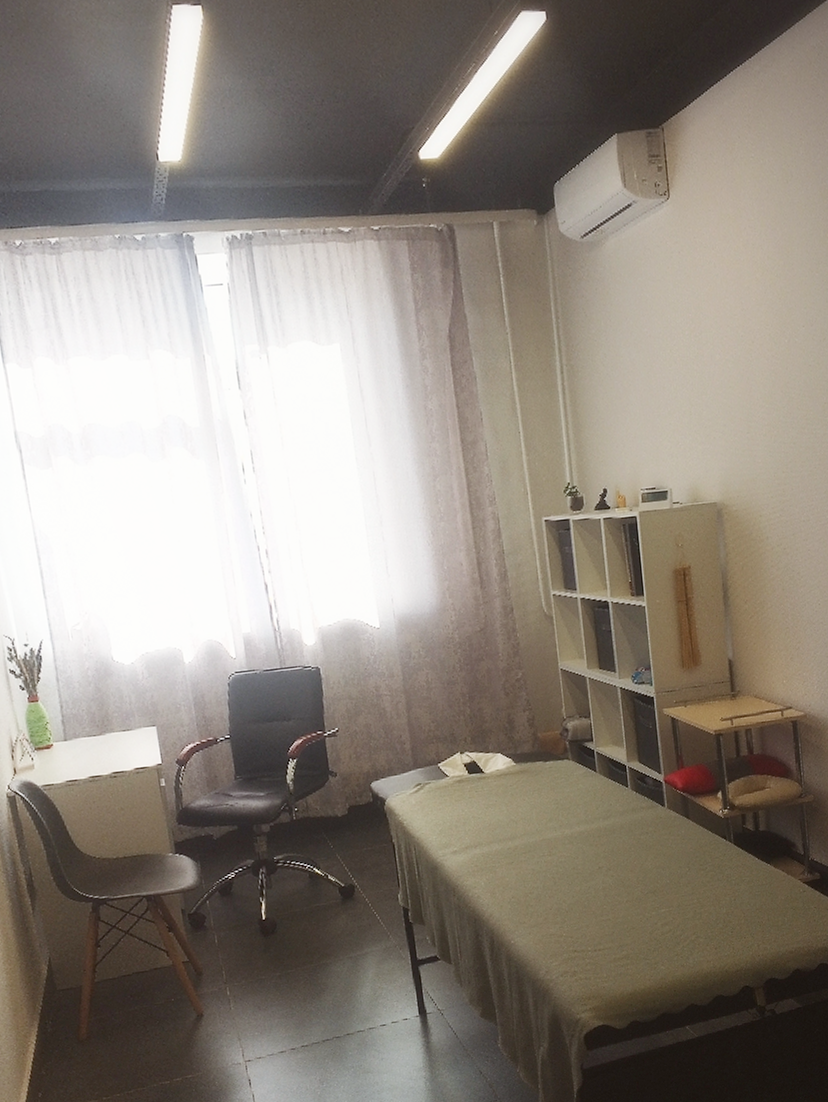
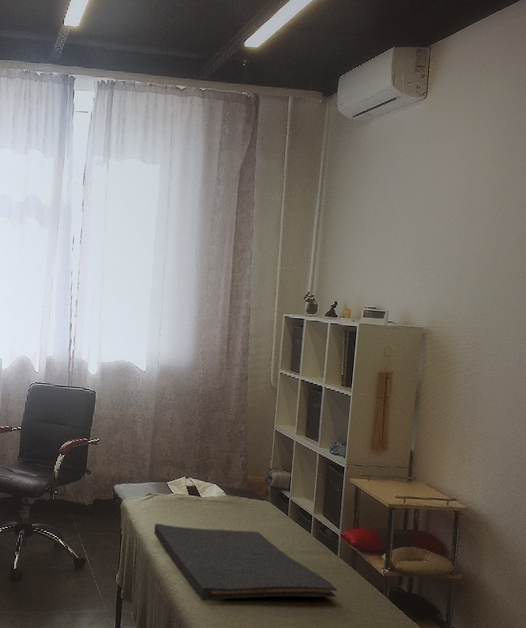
hand towel: none [432,800,673,901] -> present [153,523,337,601]

